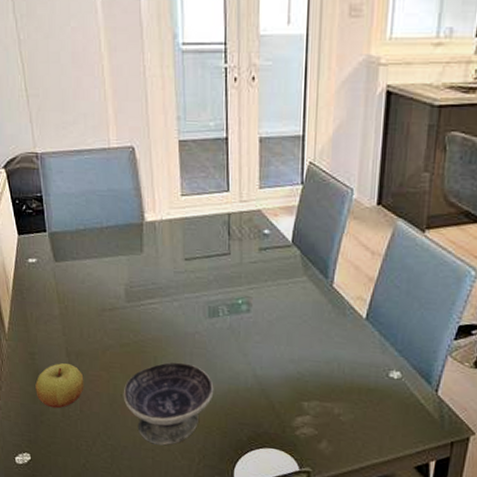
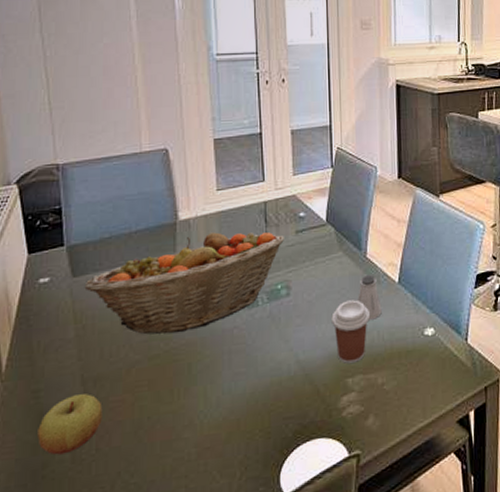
fruit basket: none [65,238,247,328] -> present [84,232,284,335]
bowl: present [123,362,214,446] -> none [150,363,255,469]
coffee cup: none [291,327,331,389] -> present [331,300,370,364]
saltshaker: none [320,304,345,351] -> present [358,274,382,320]

